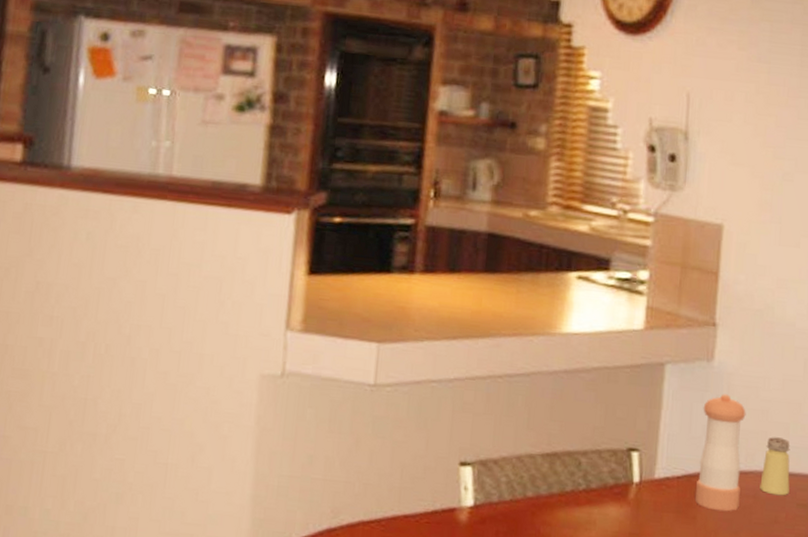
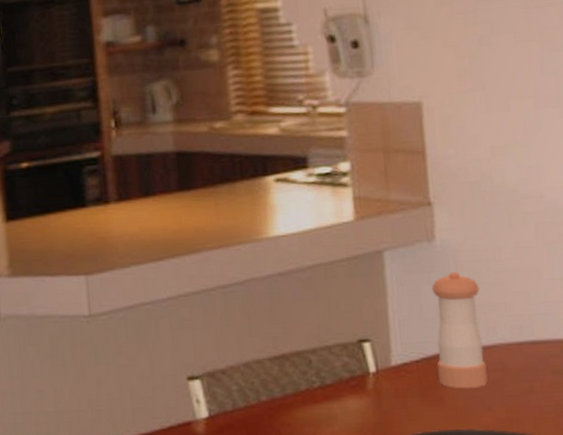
saltshaker: present [760,437,790,496] -> none [506,307,541,366]

